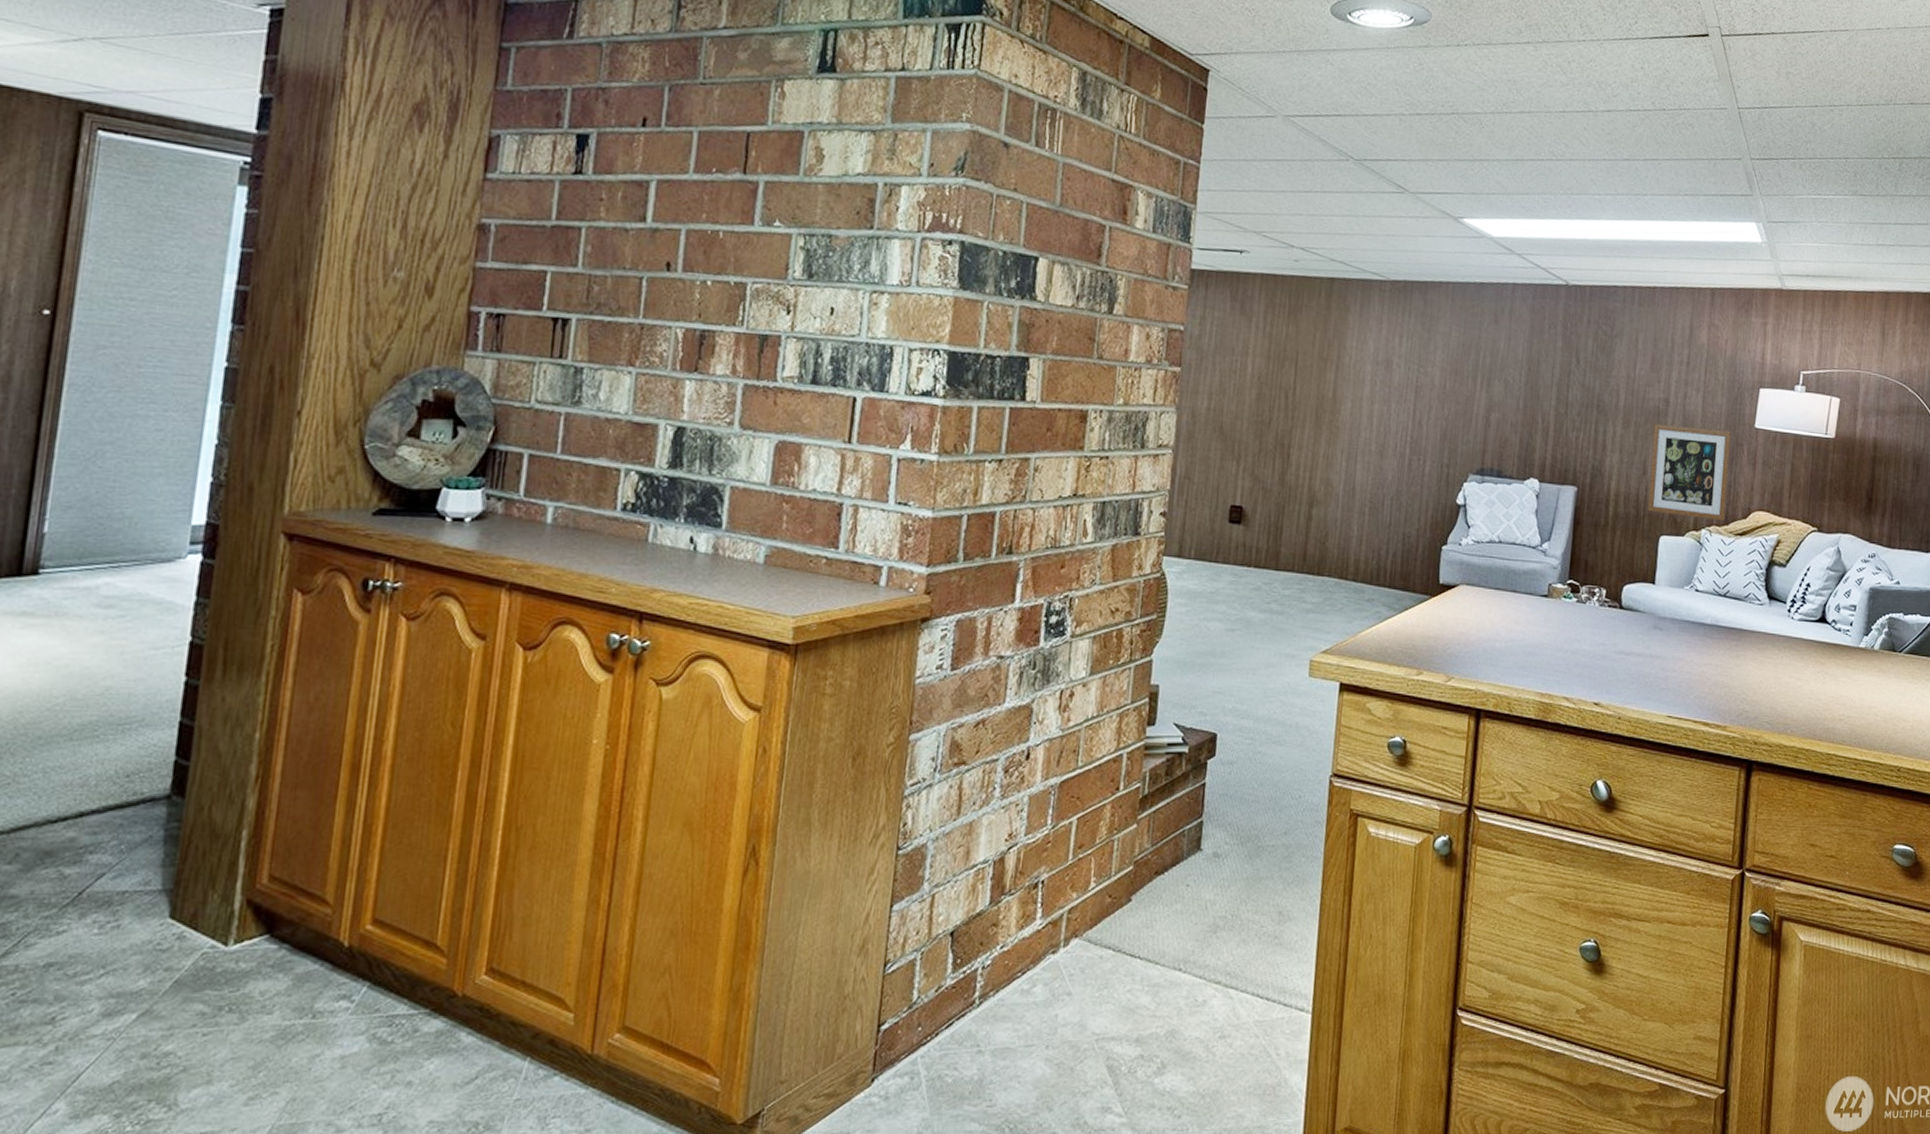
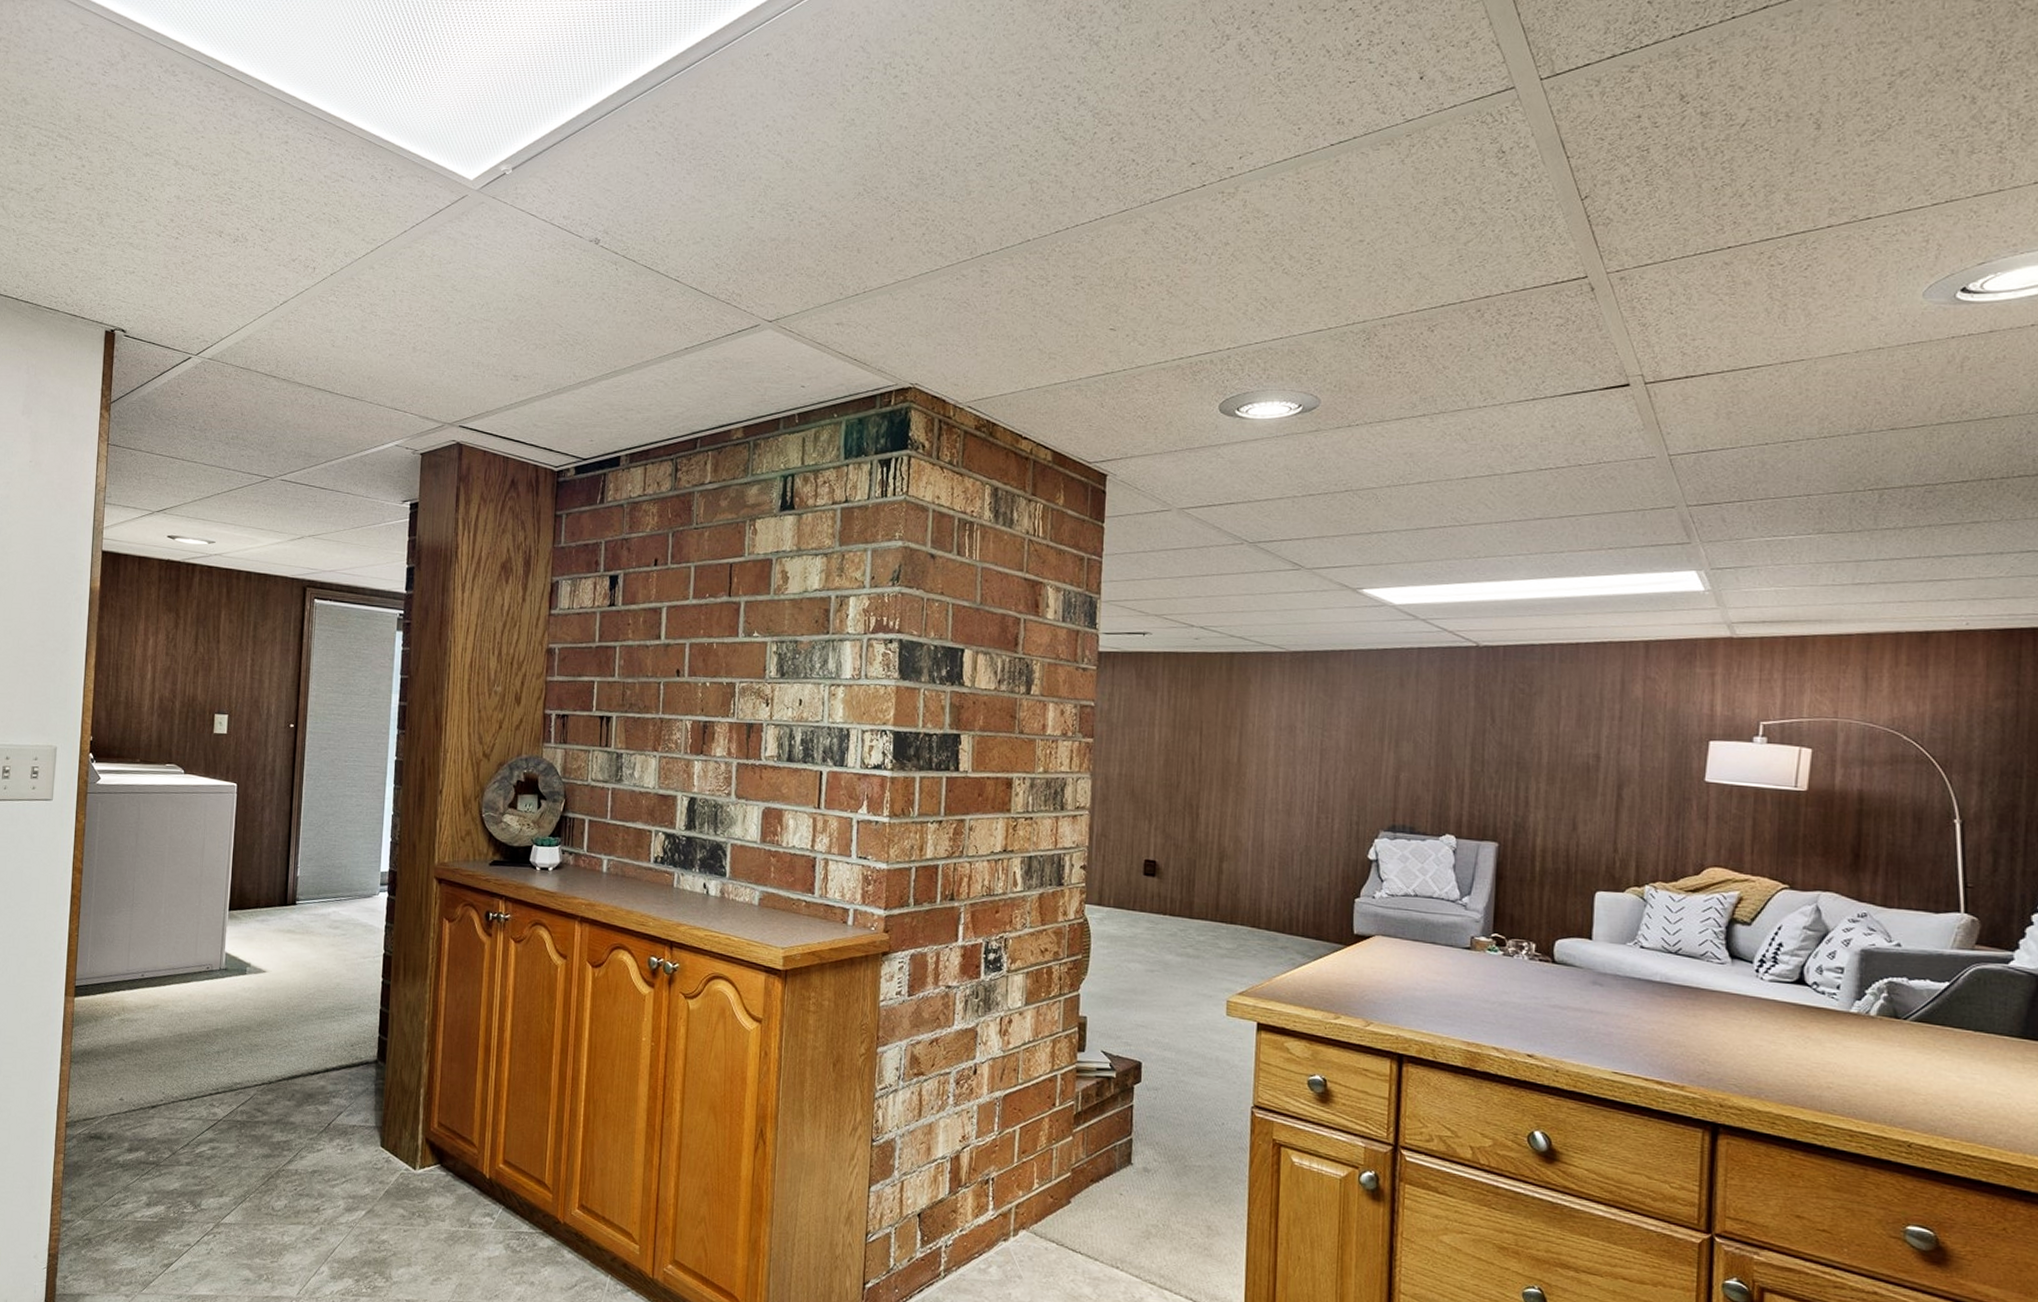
wall art: present [1647,423,1731,522] -> none [1579,779,1676,878]

